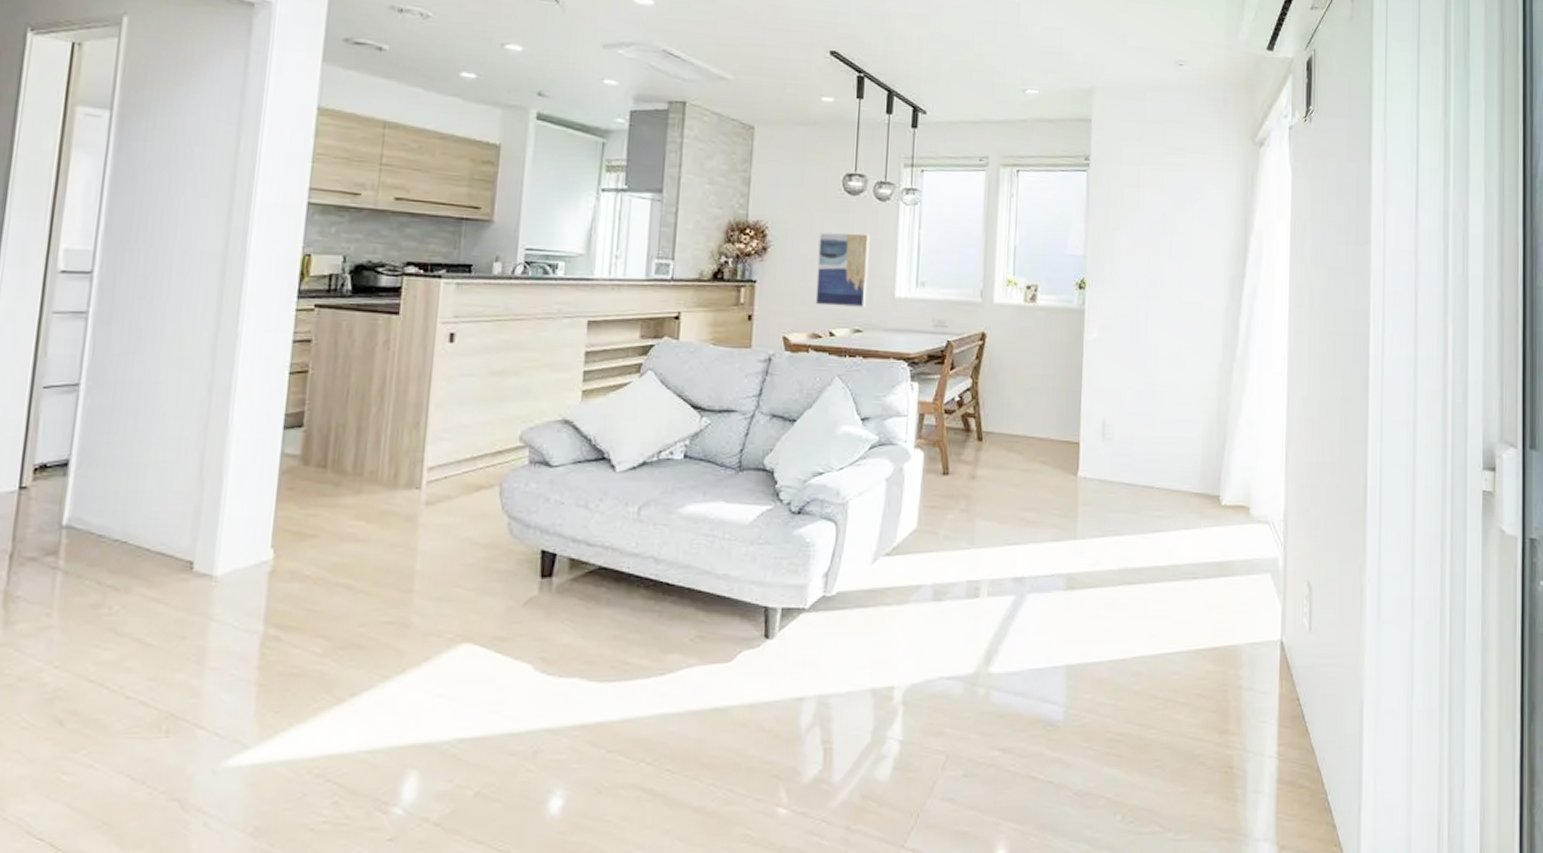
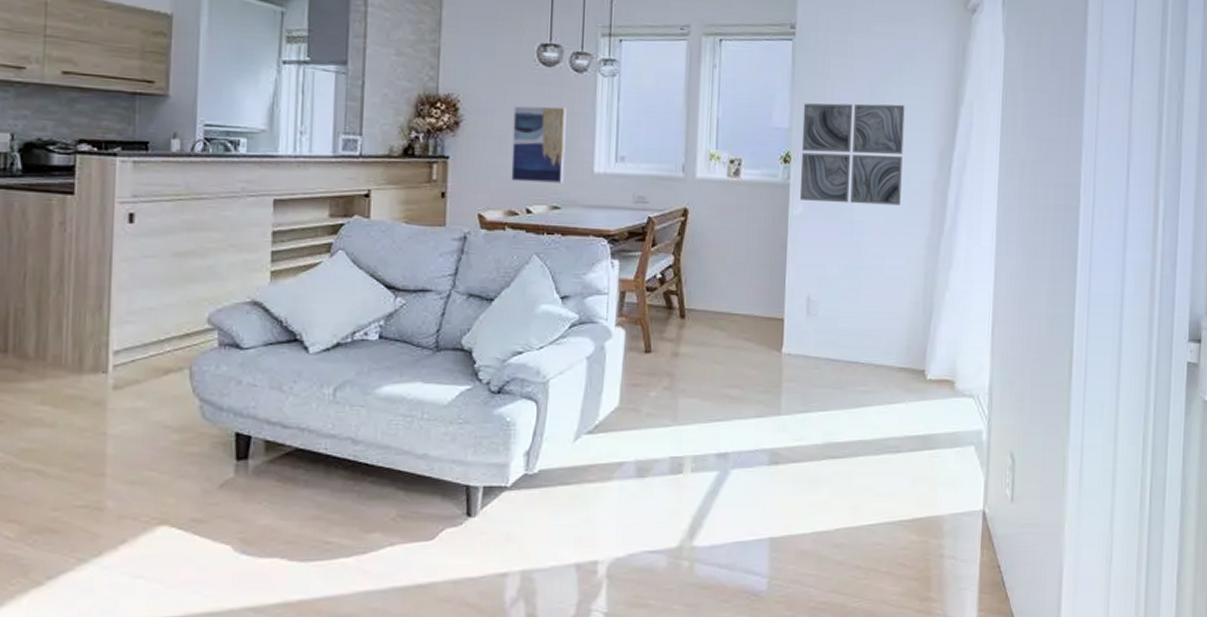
wall art: none [1094,231,1196,331] -> present [799,103,905,205]

